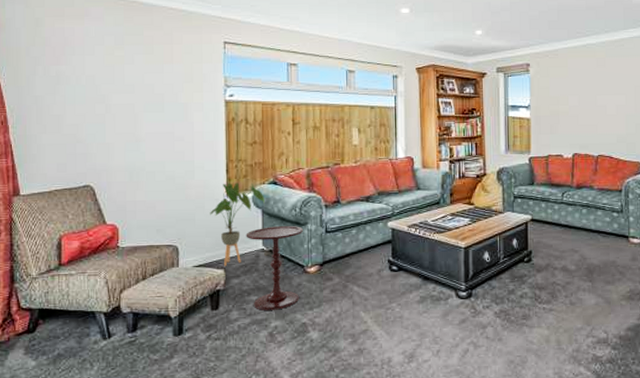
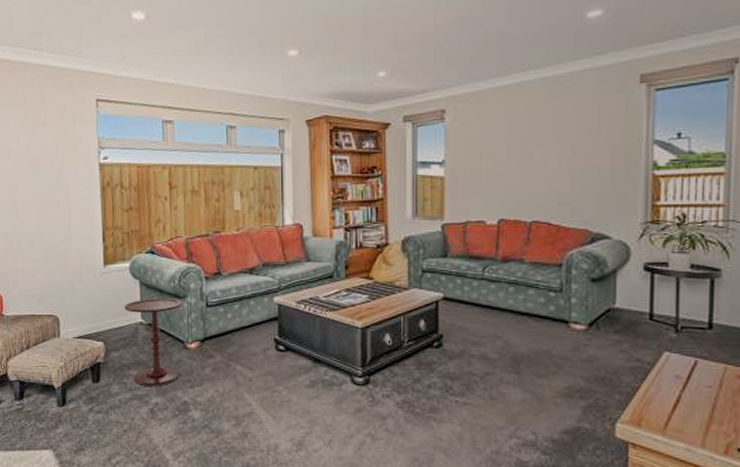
house plant: present [210,183,265,266] -> none [88,251,142,339]

